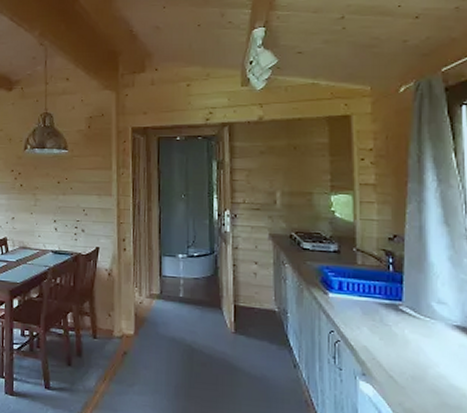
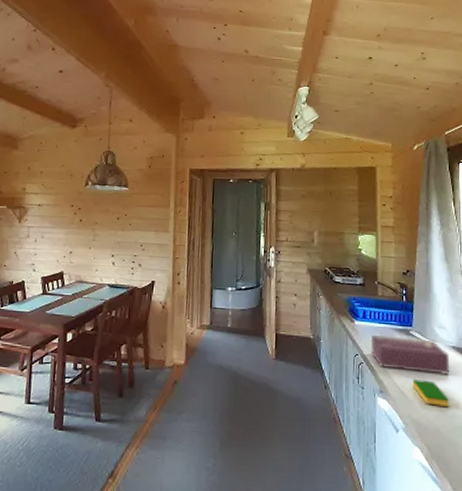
tissue box: none [349,310,453,360] -> present [370,335,450,376]
dish sponge: none [403,362,454,396] -> present [412,379,450,406]

